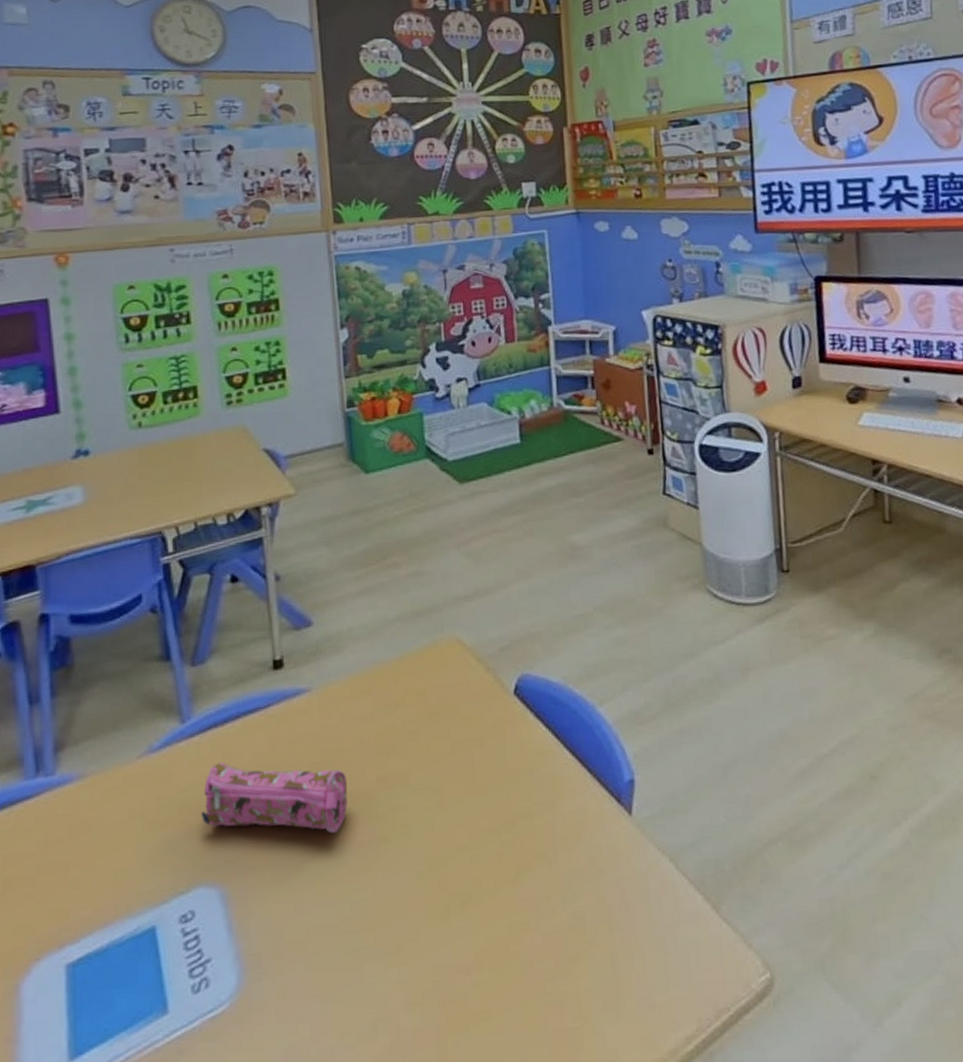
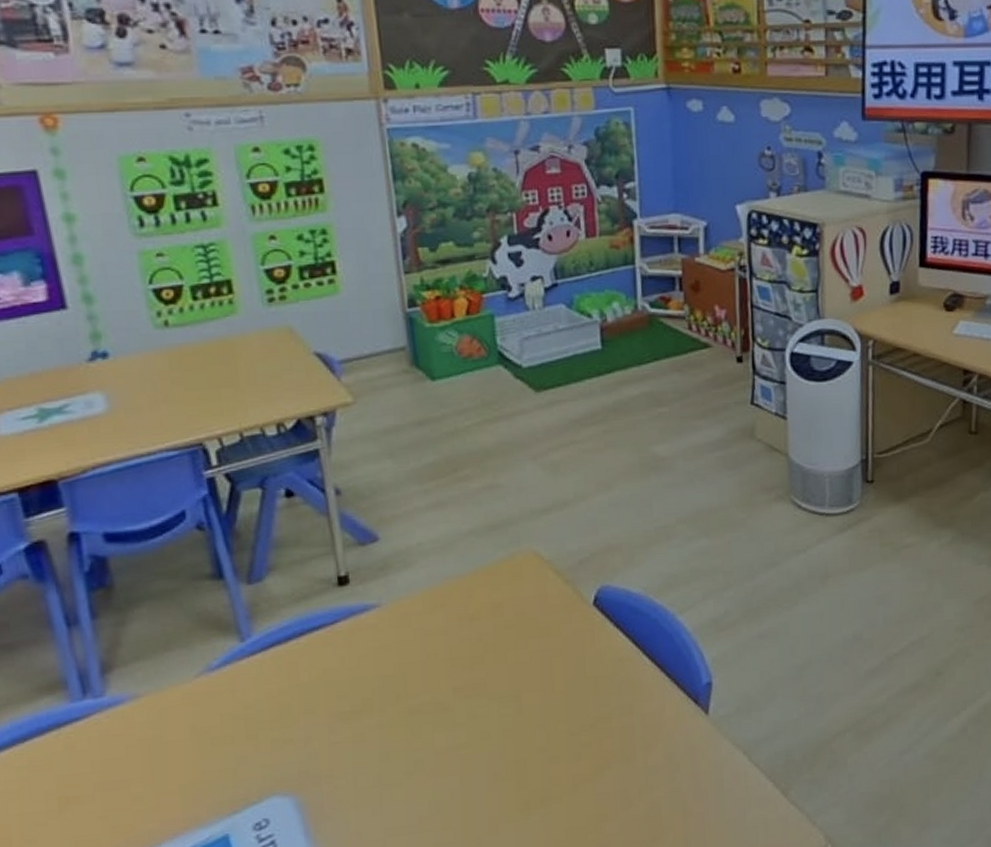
pencil case: present [201,763,348,833] -> none [269,679,424,742]

